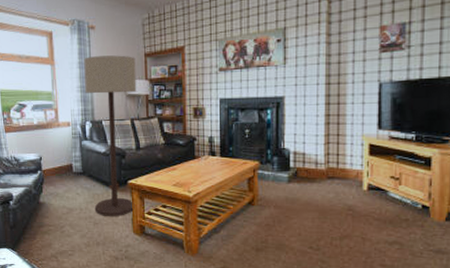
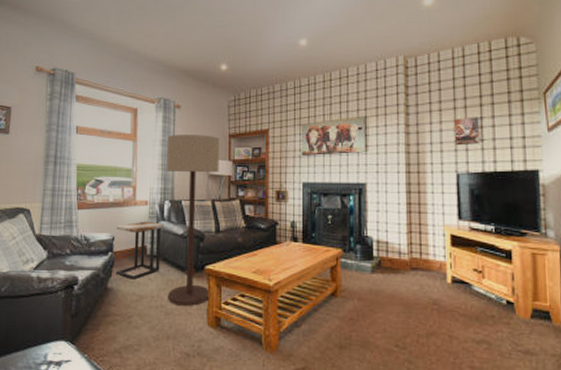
side table: none [42,141,87,195] -> present [115,221,164,280]

